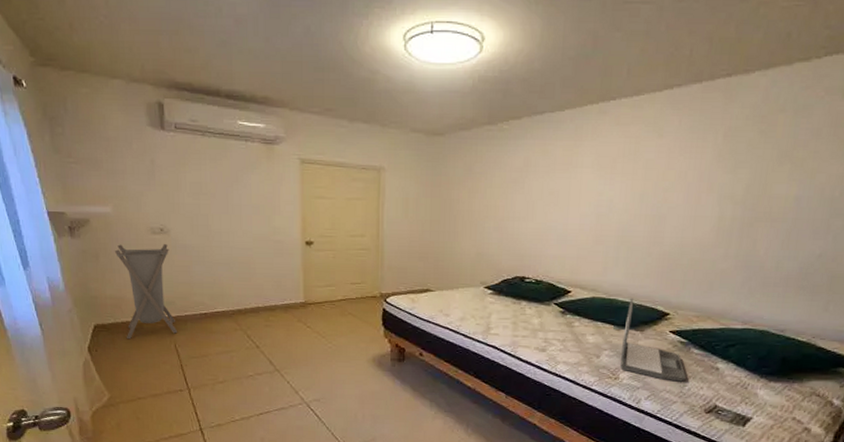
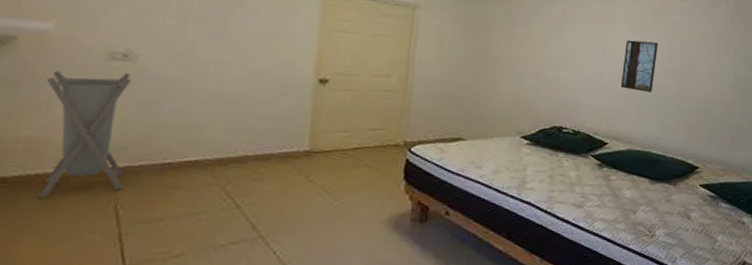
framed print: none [585,185,628,239] -> present [620,40,658,92]
laptop: present [620,298,686,382] -> none [655,151,717,238]

